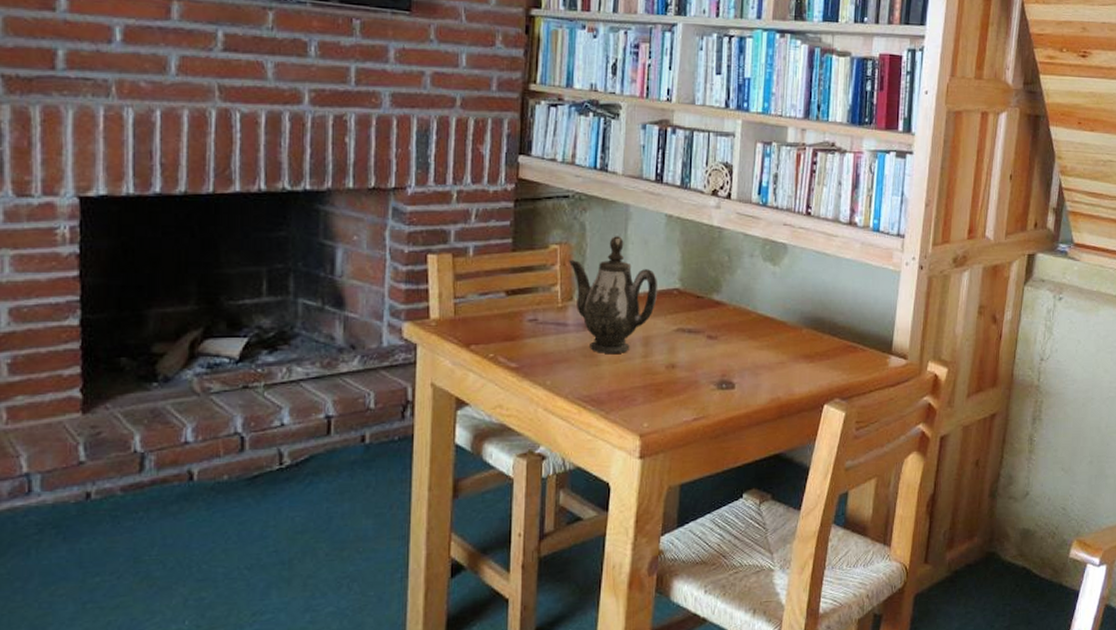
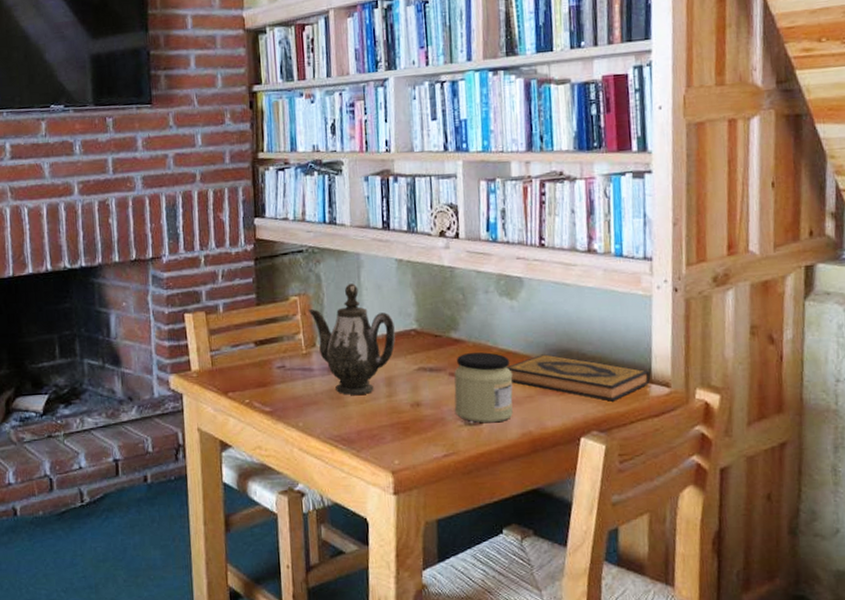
jar: none [708,317,768,388] -> present [454,352,513,423]
hardback book: none [763,322,892,371] -> present [507,354,651,402]

